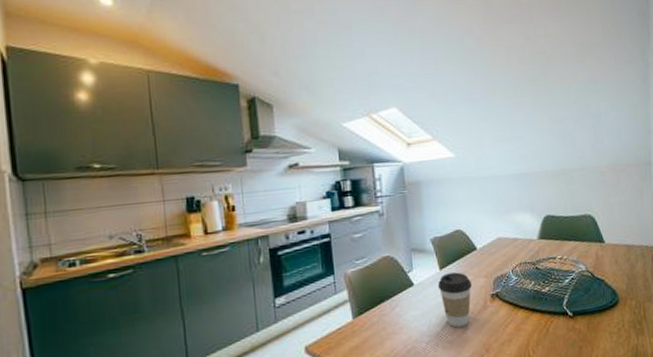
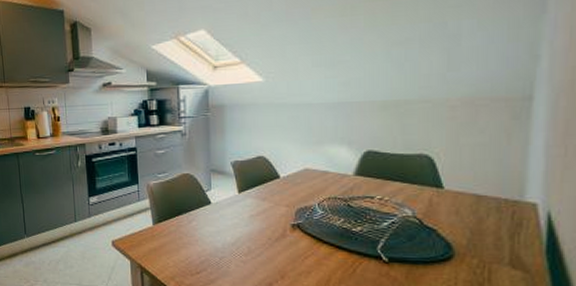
coffee cup: present [437,272,472,328] -> none [235,197,271,250]

